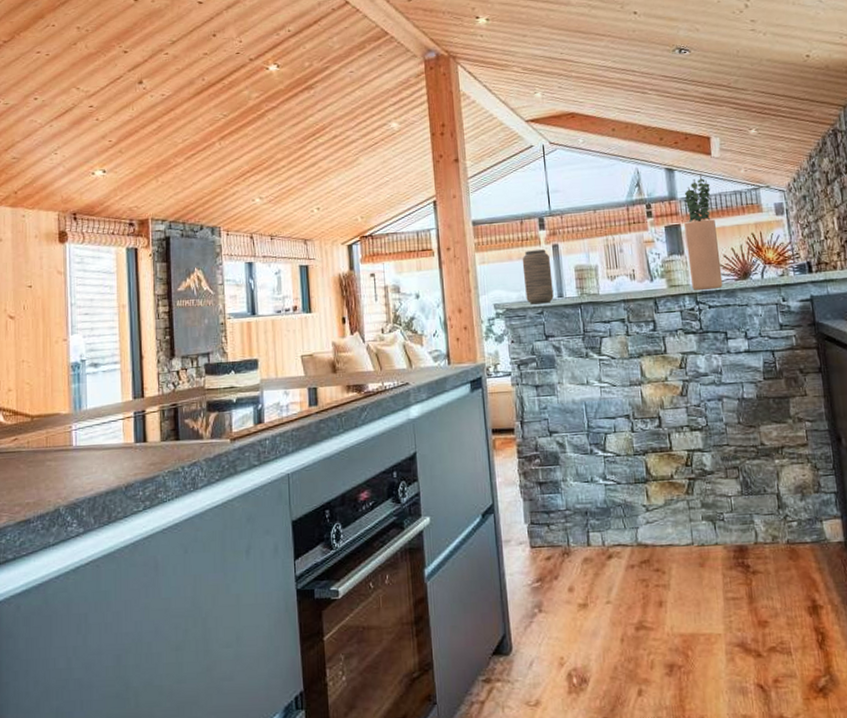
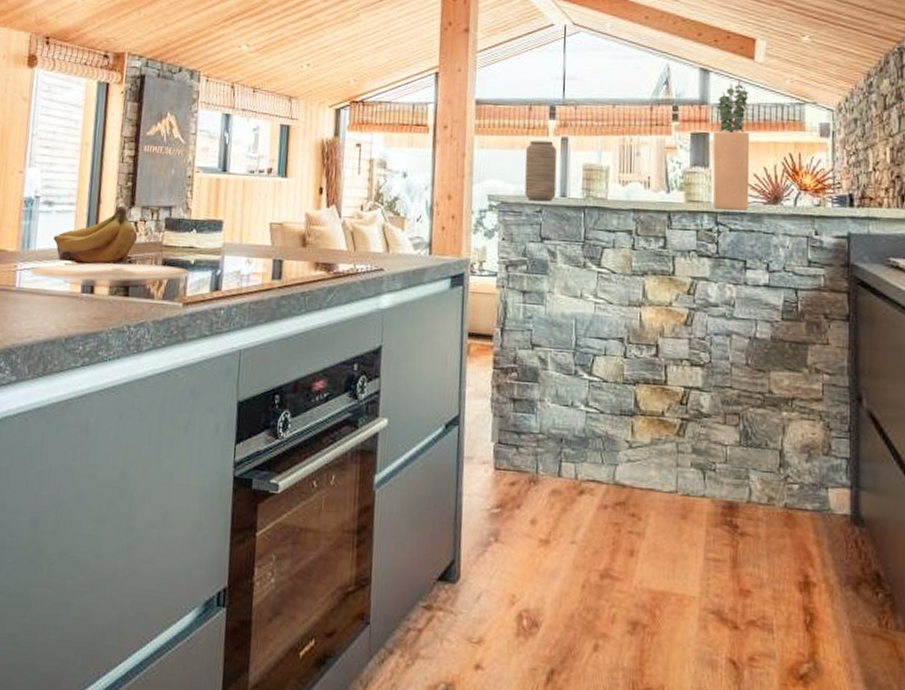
plate: none [85,407,233,437] -> present [30,263,190,288]
fruit: none [103,359,181,418] -> present [53,206,138,266]

